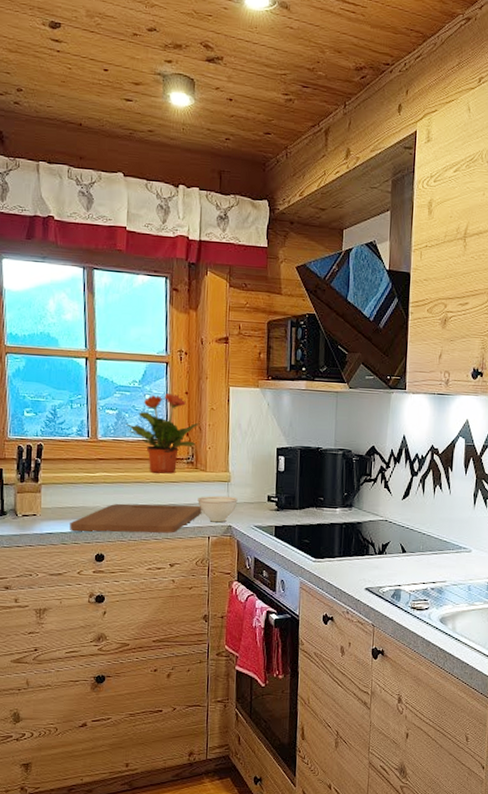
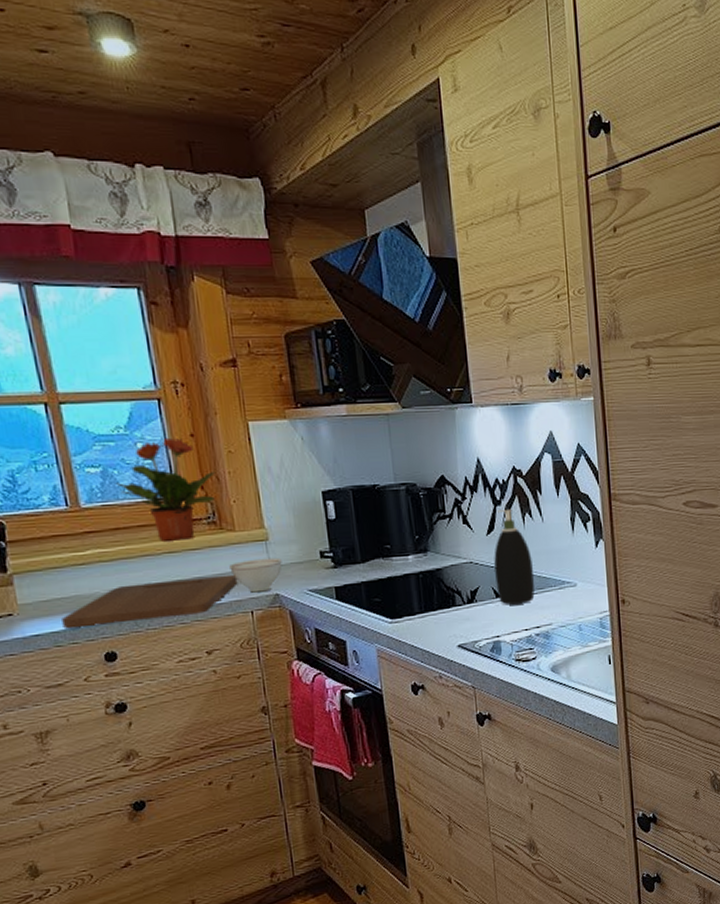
soap dispenser: none [404,480,437,561] -> present [494,508,535,605]

